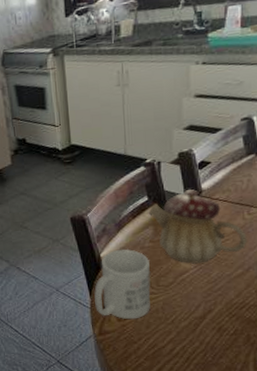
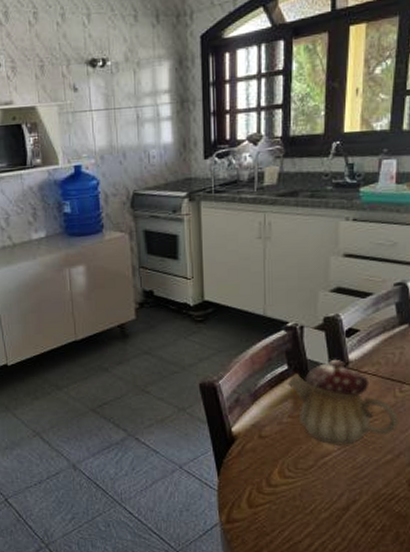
mug: present [94,248,151,320] -> none [223,423,289,507]

